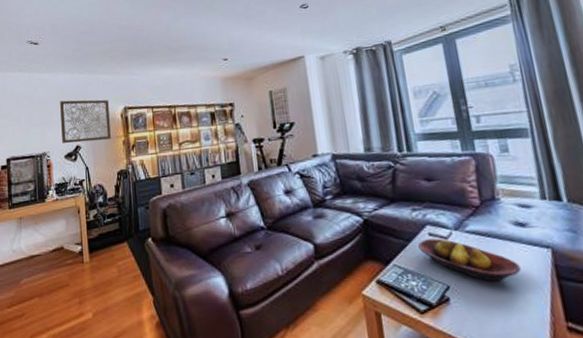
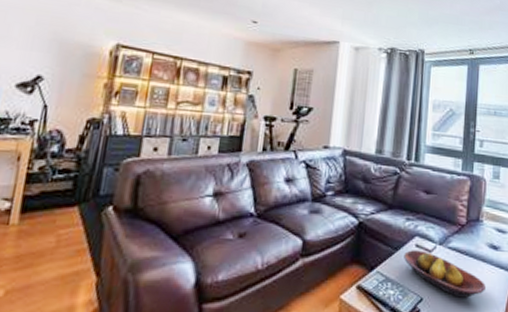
wall art: present [60,99,111,144] -> none [17,14,97,77]

